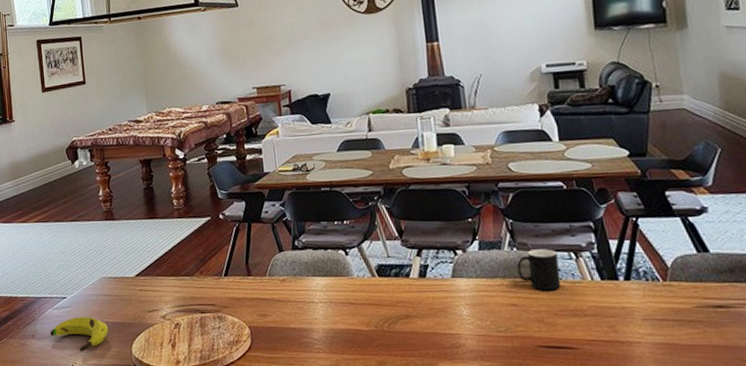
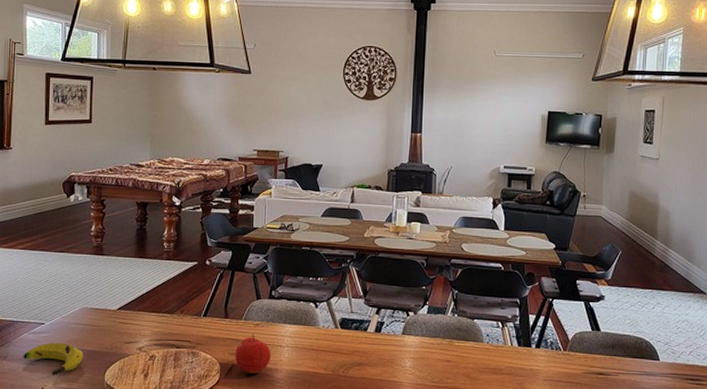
fruit: none [264,290,304,336] -> present [235,333,271,374]
cup: present [517,249,561,291] -> none [455,317,488,352]

